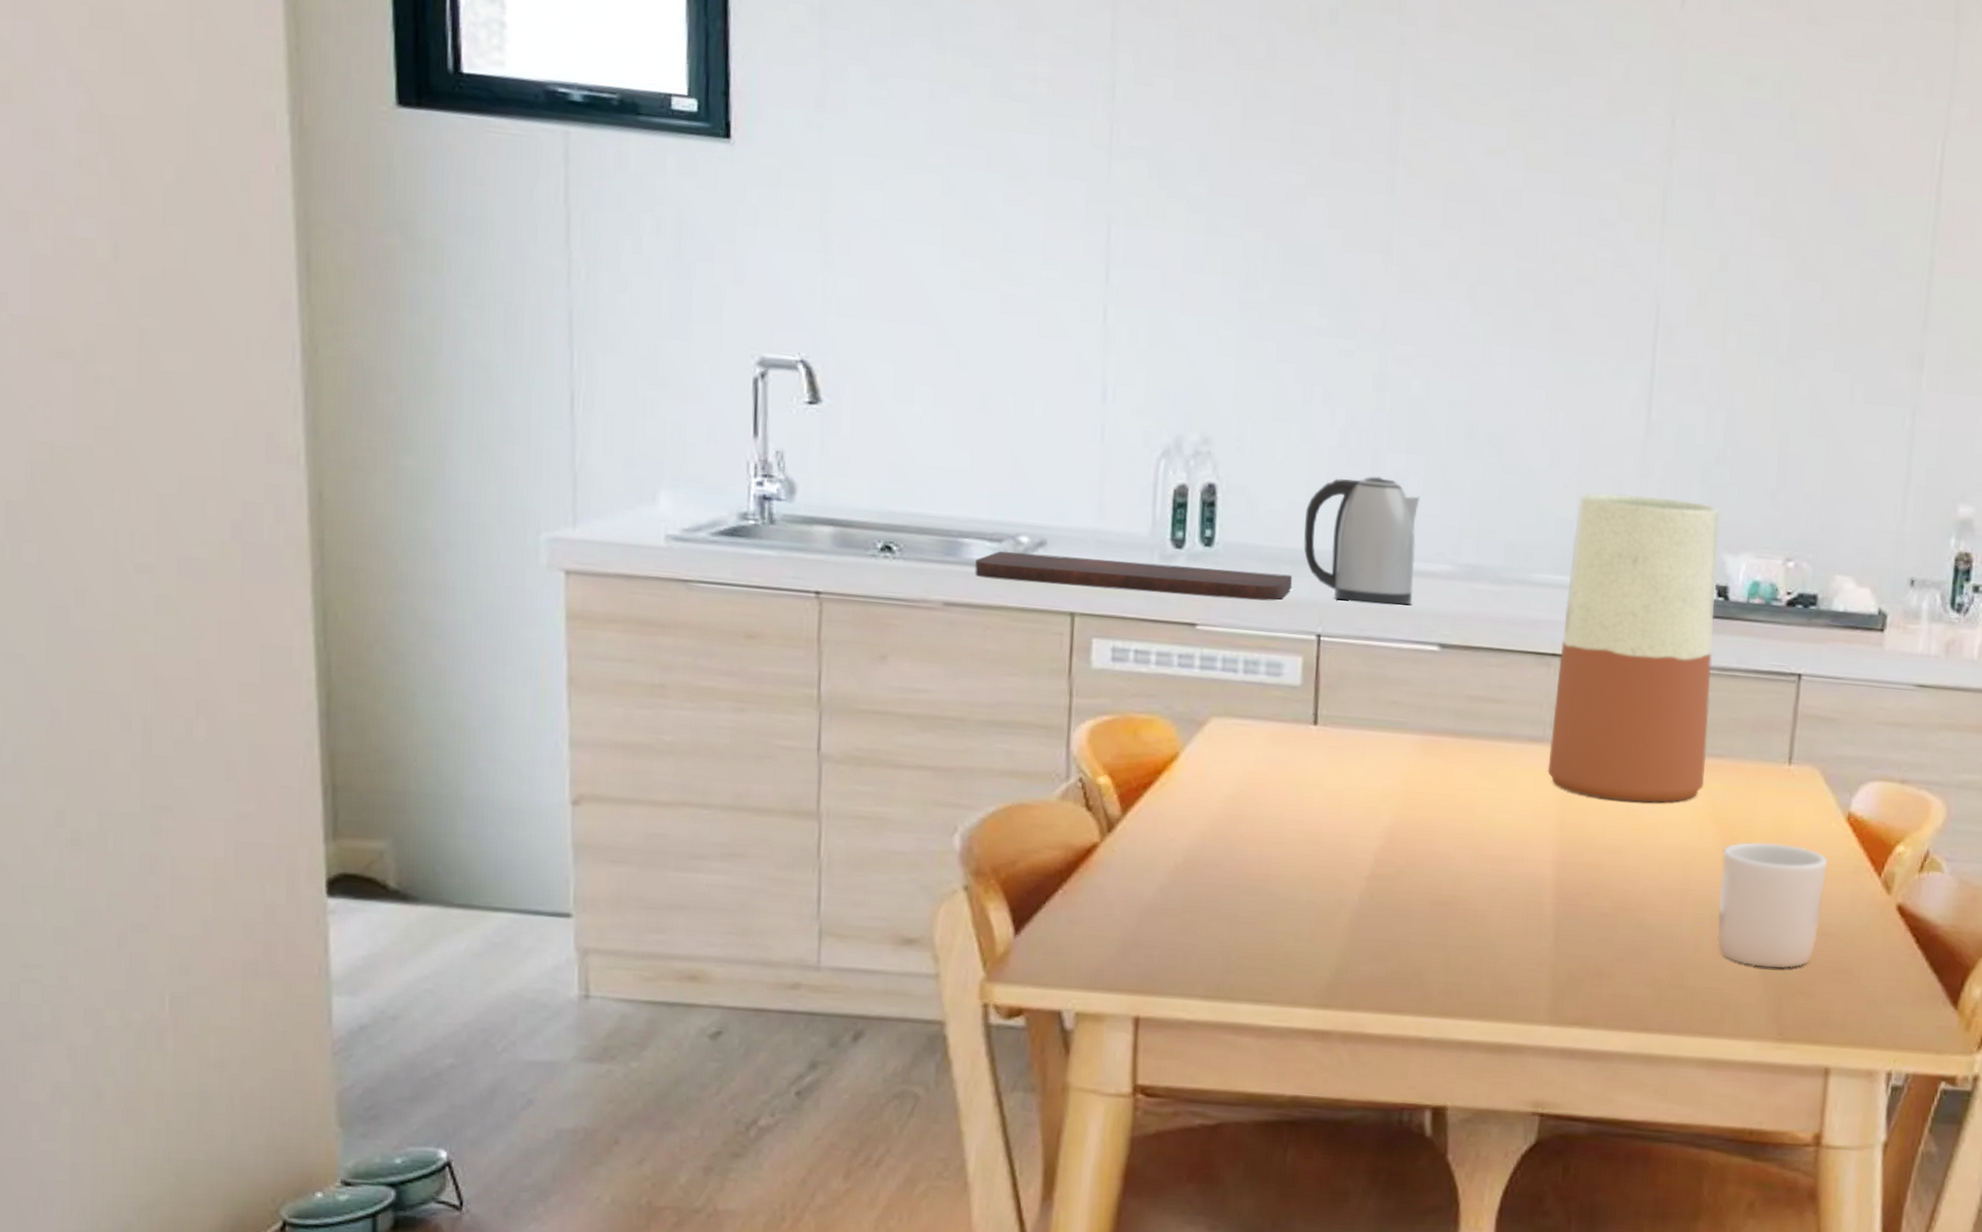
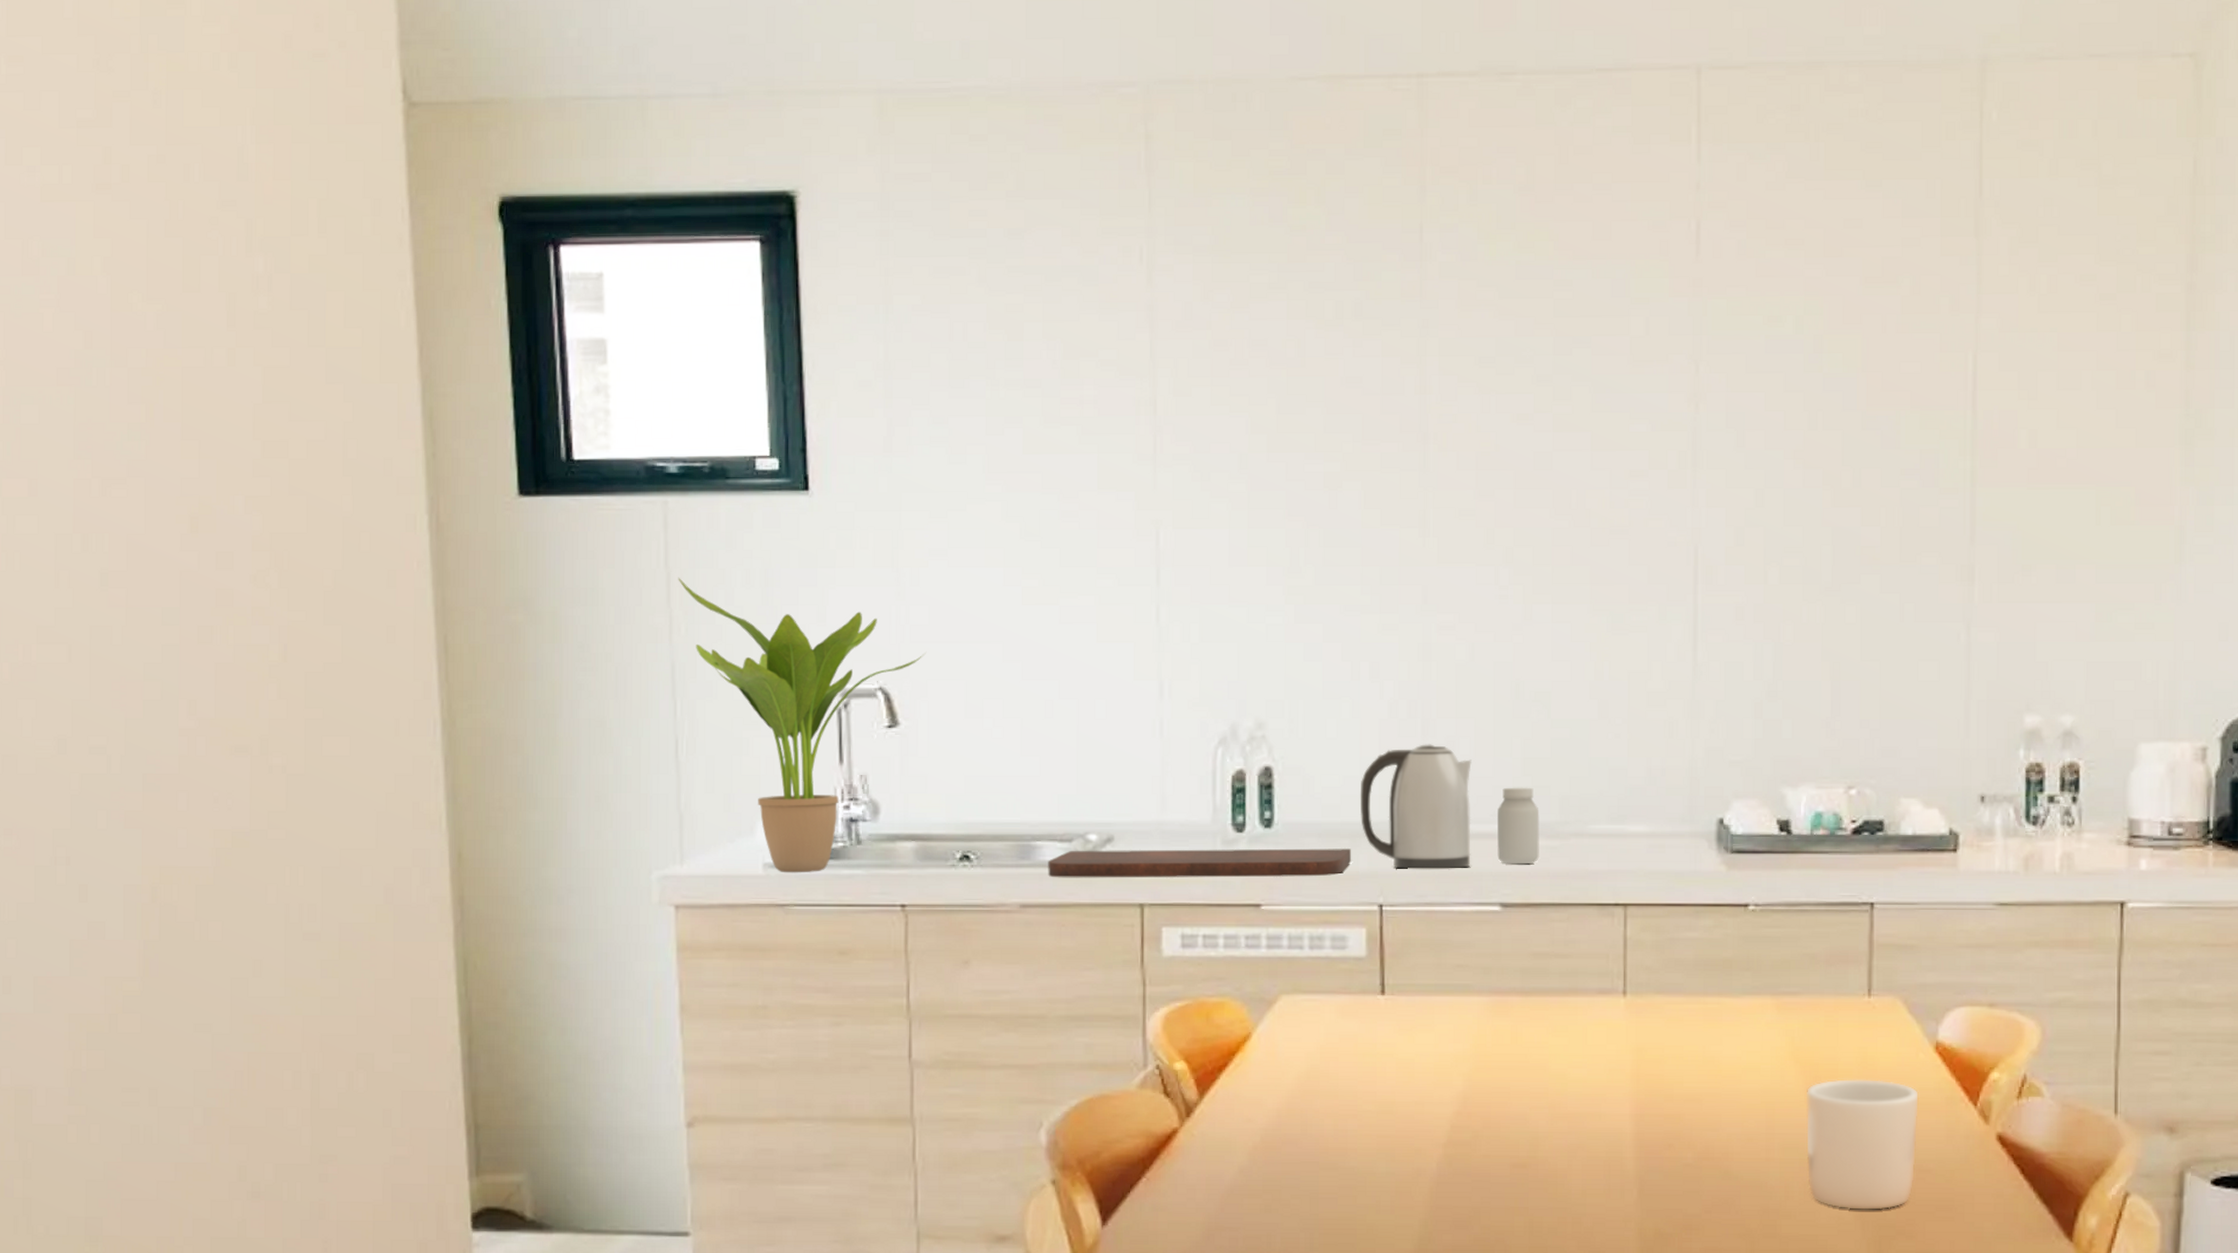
potted plant: none [579,216,853,549] -> present [678,577,926,873]
jar: none [1439,528,1484,608] -> present [1497,787,1539,865]
vase: present [1547,493,1720,803] -> none [1619,737,1782,1047]

